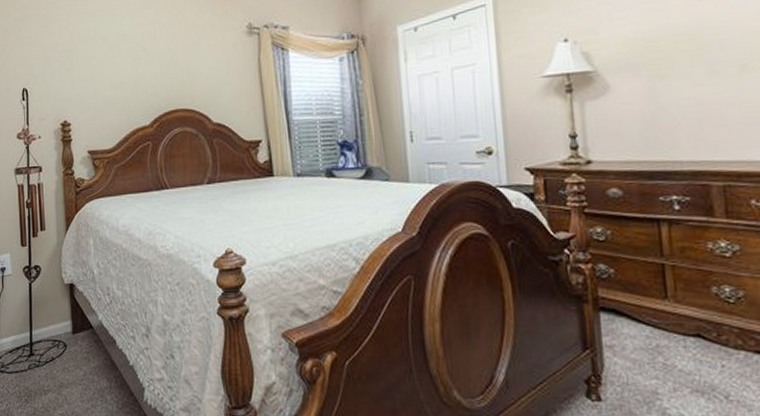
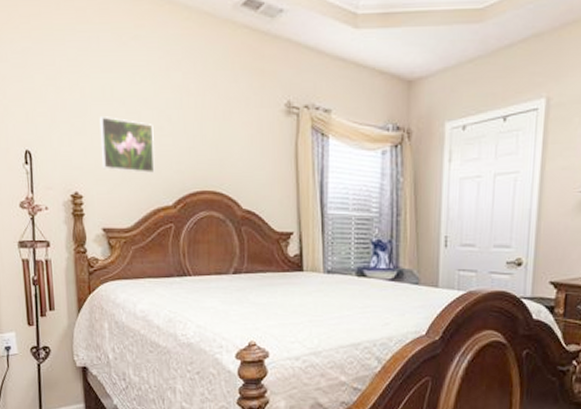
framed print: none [85,53,133,99] -> present [99,117,155,174]

